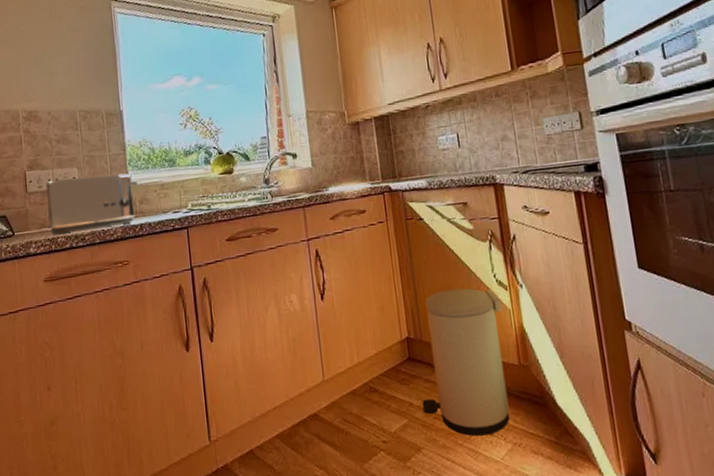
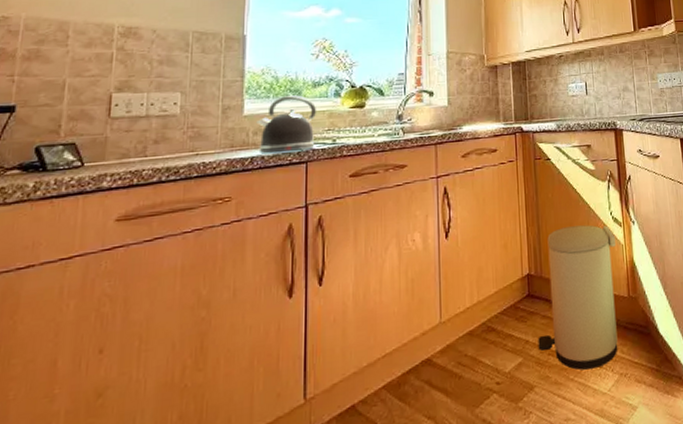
toaster: present [46,173,138,235] -> none [130,101,254,167]
kettle: none [141,164,196,220] -> present [256,95,318,153]

